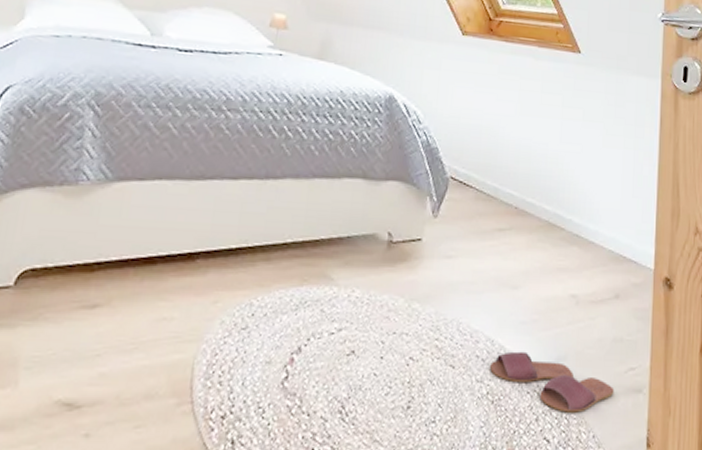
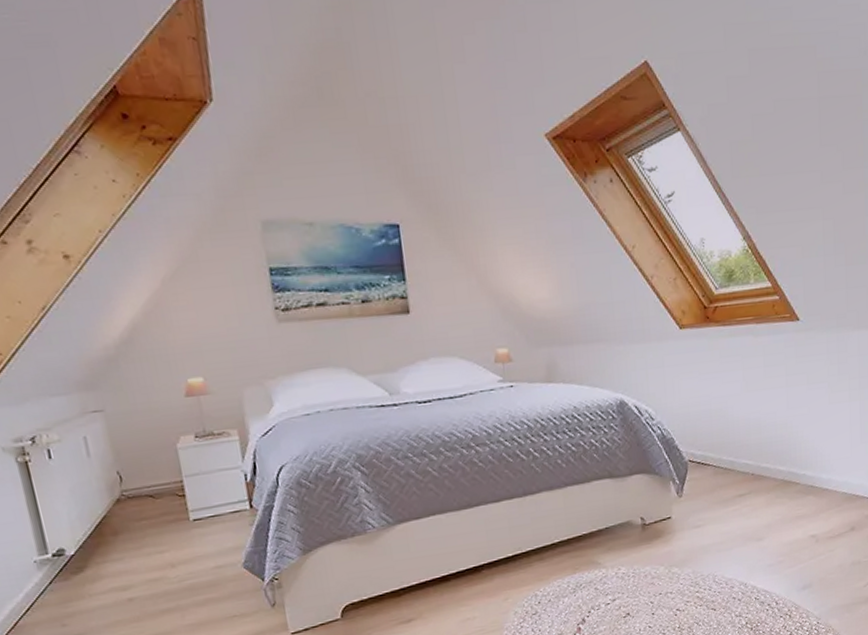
slippers: present [490,351,615,413] -> none [746,586,856,626]

